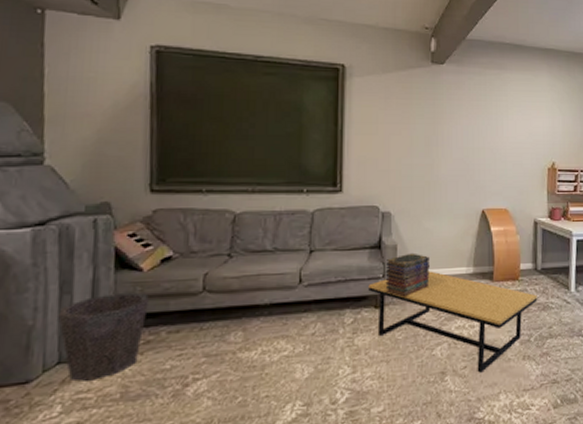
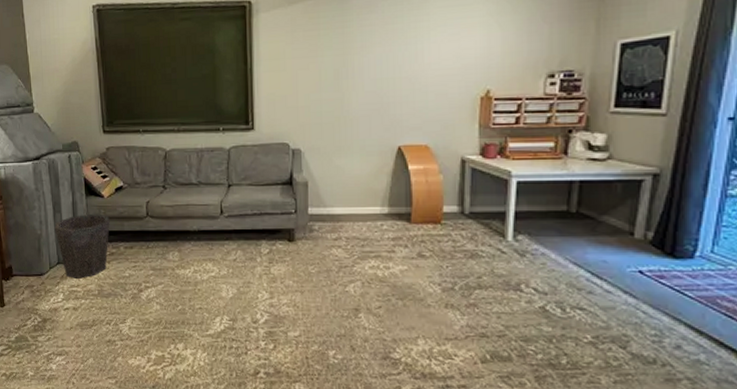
coffee table: present [368,271,538,373] -> none [282,209,464,315]
book stack: present [385,253,430,297] -> none [297,190,342,233]

